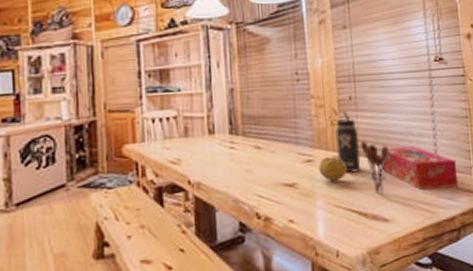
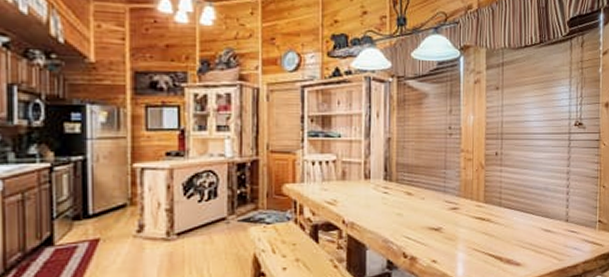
fruit: present [319,156,347,182] -> none [463,205,488,229]
thermos bottle: present [330,111,361,173] -> none [477,165,501,221]
utensil holder: present [361,141,389,195] -> none [502,193,527,242]
tissue box: present [381,146,459,190] -> none [520,200,584,240]

